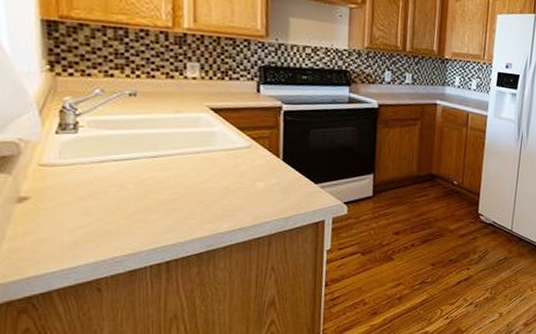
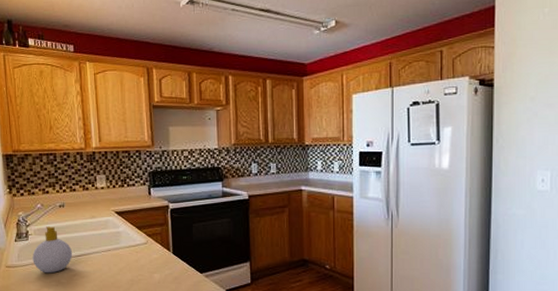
soap bottle: none [83,118,146,176] -> present [32,226,73,274]

